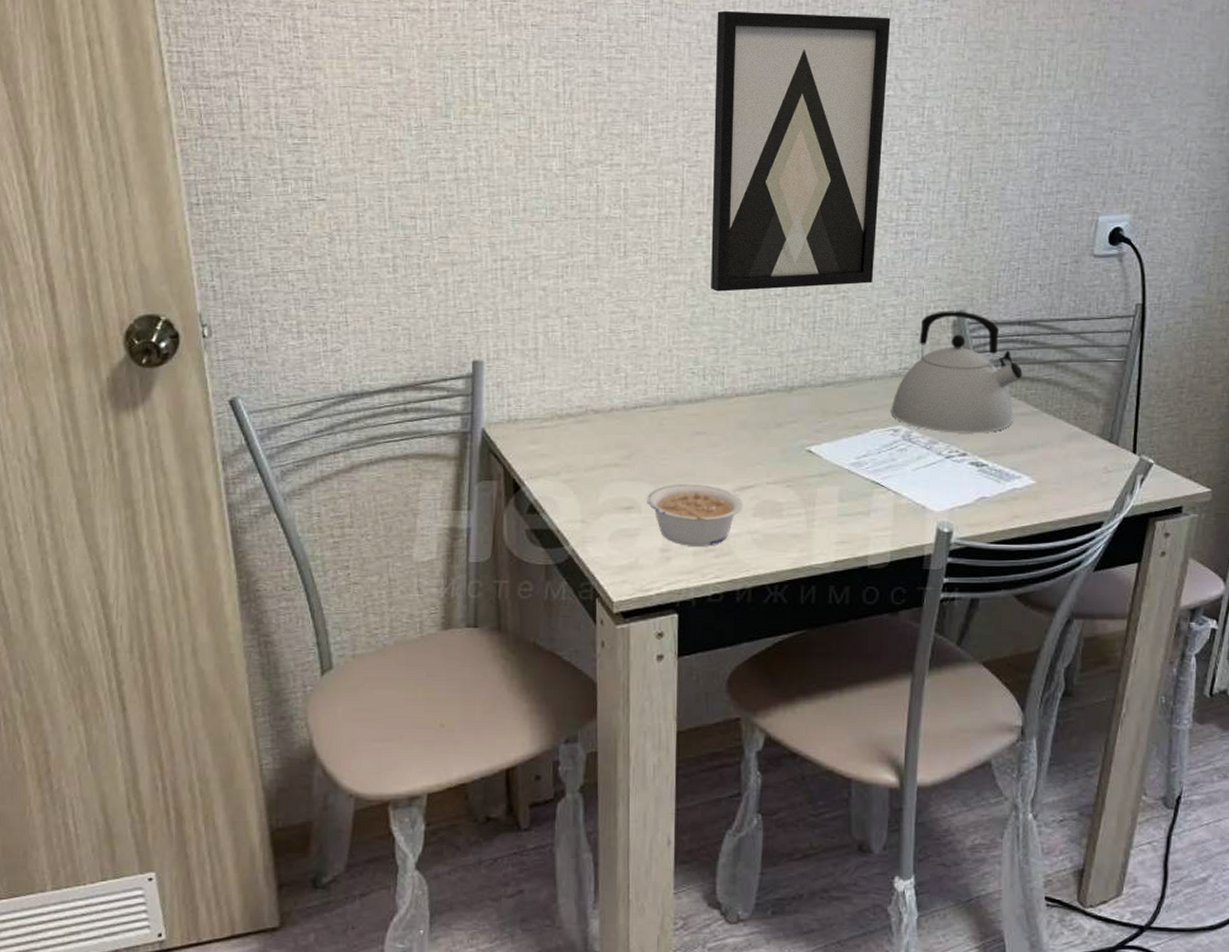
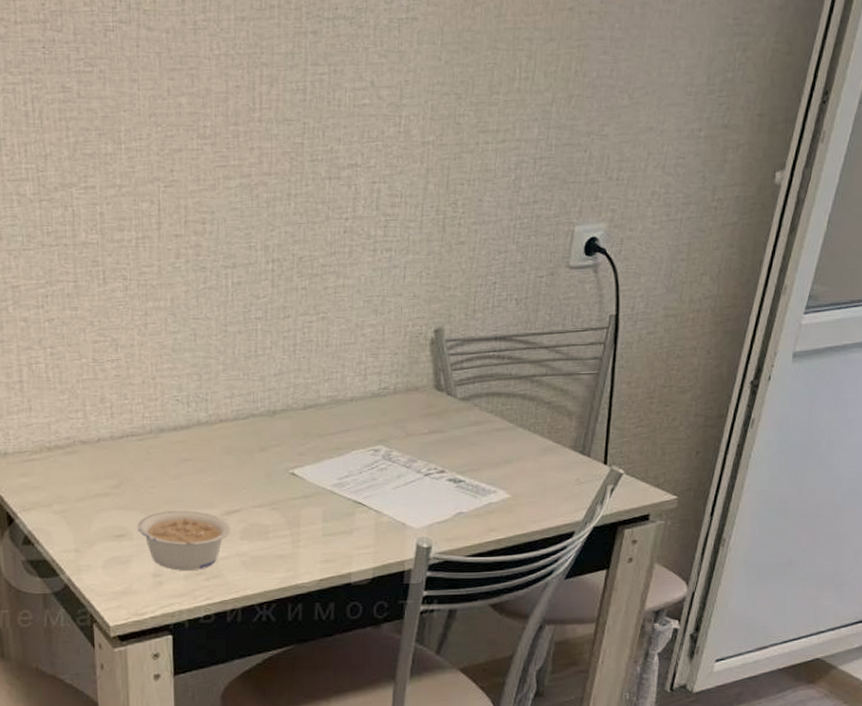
wall art: present [711,10,891,292] -> none [187,15,366,317]
kettle: present [891,311,1023,434] -> none [371,328,499,451]

